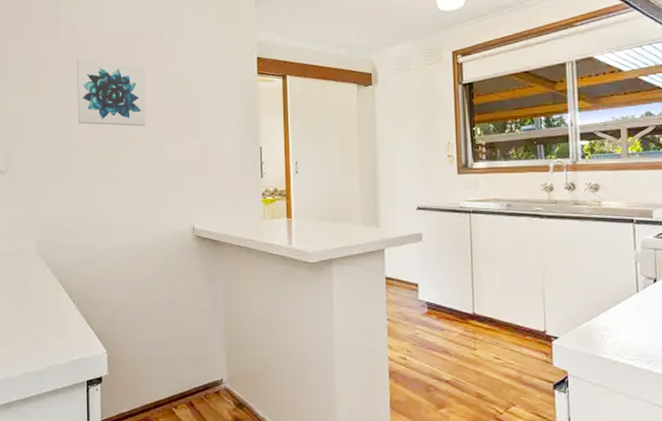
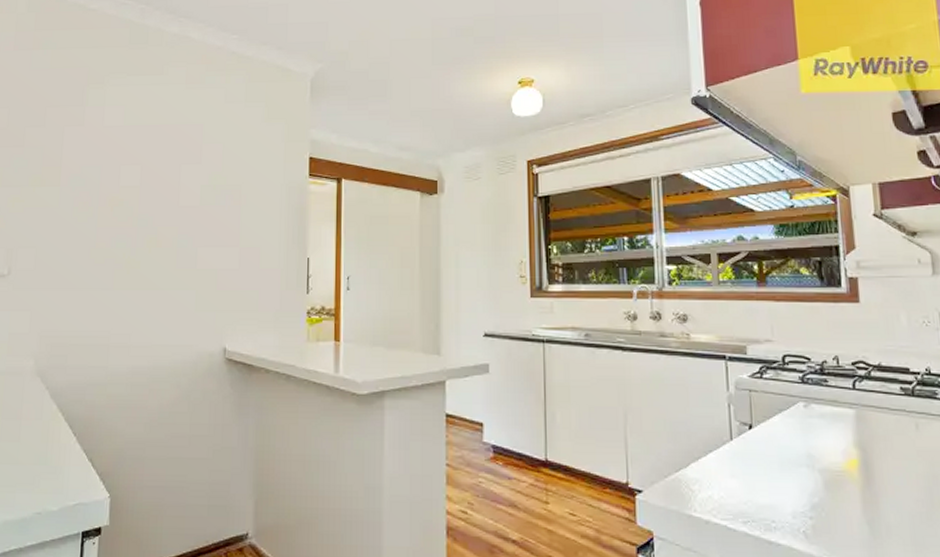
wall art: present [77,58,146,127] -> none [97,149,180,229]

